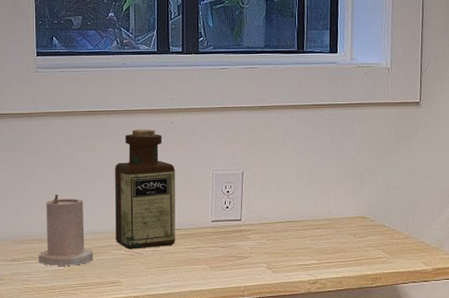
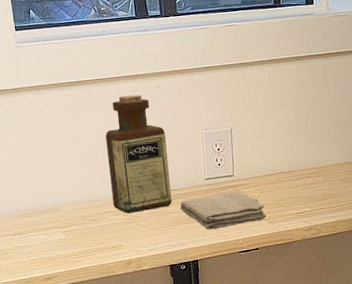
candle: present [39,195,93,266] -> none [39,167,94,237]
washcloth: none [182,236,271,274] -> present [179,191,267,230]

